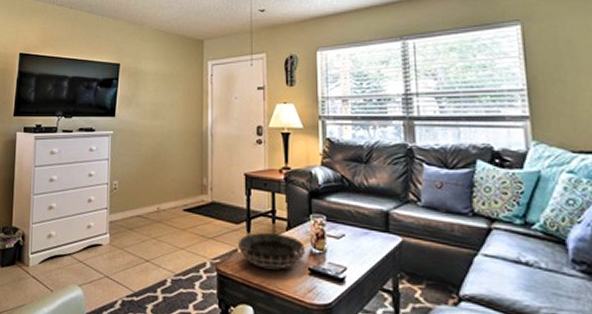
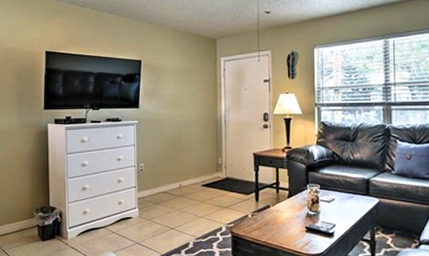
decorative bowl: present [238,232,306,270] -> none [249,200,304,229]

